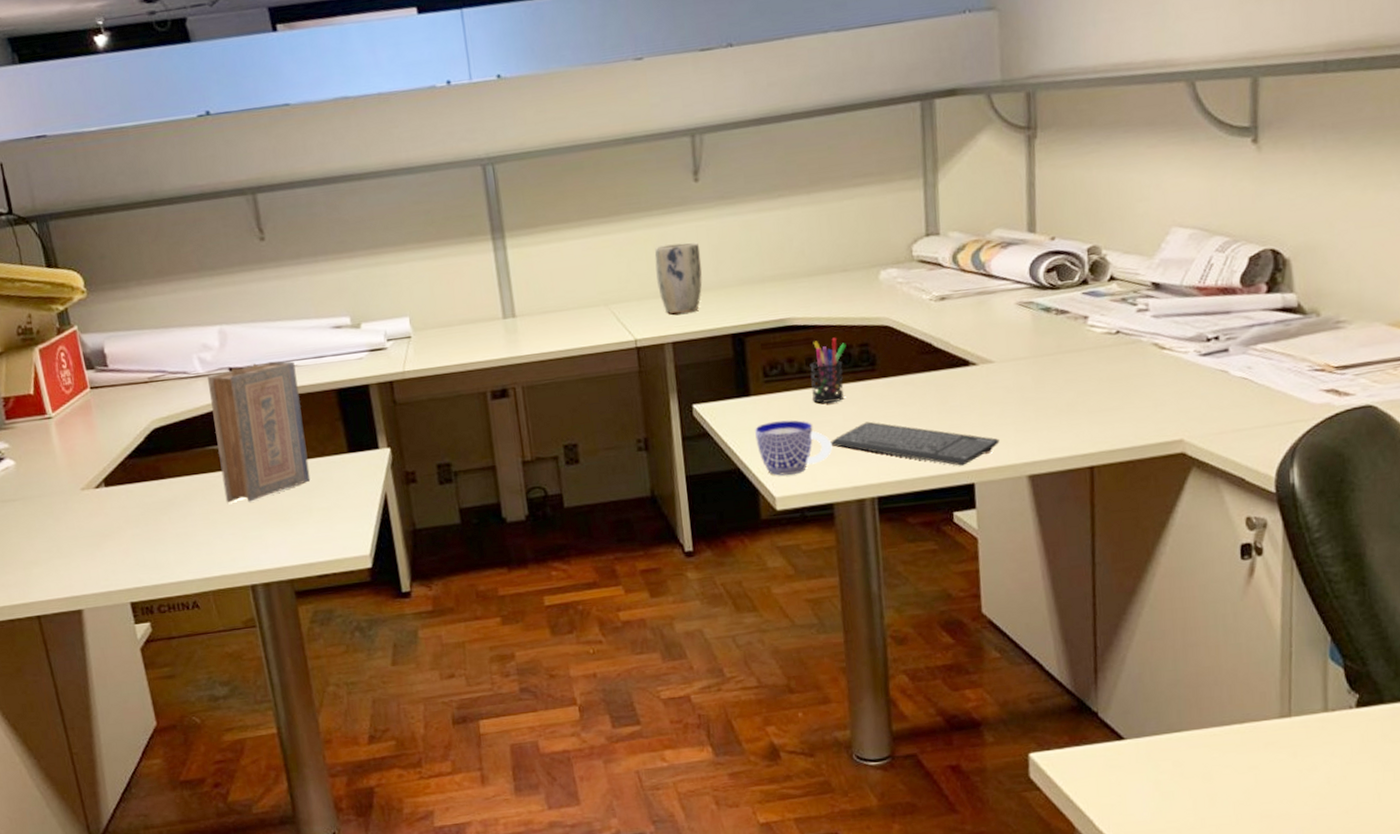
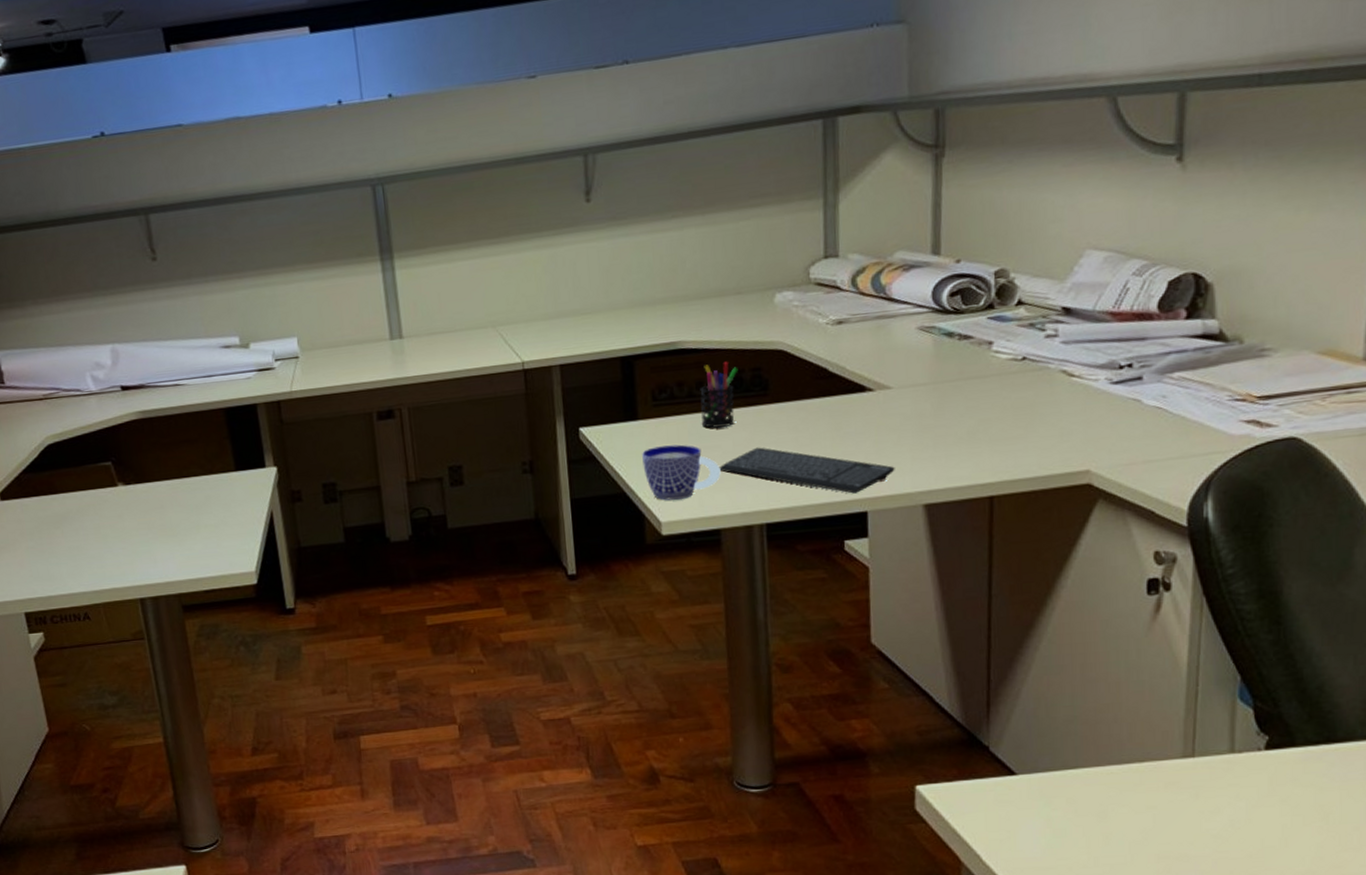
book: present [207,360,311,503] -> none [100,379,199,519]
plant pot: present [654,242,703,314] -> none [544,263,592,337]

